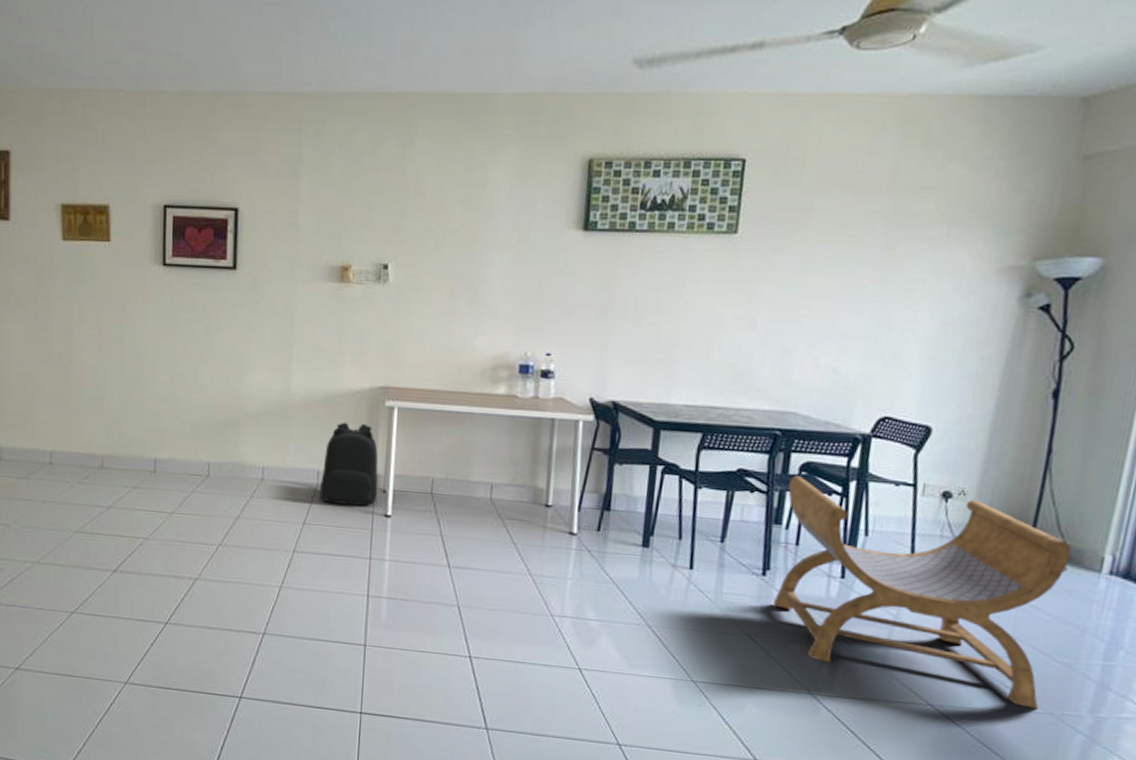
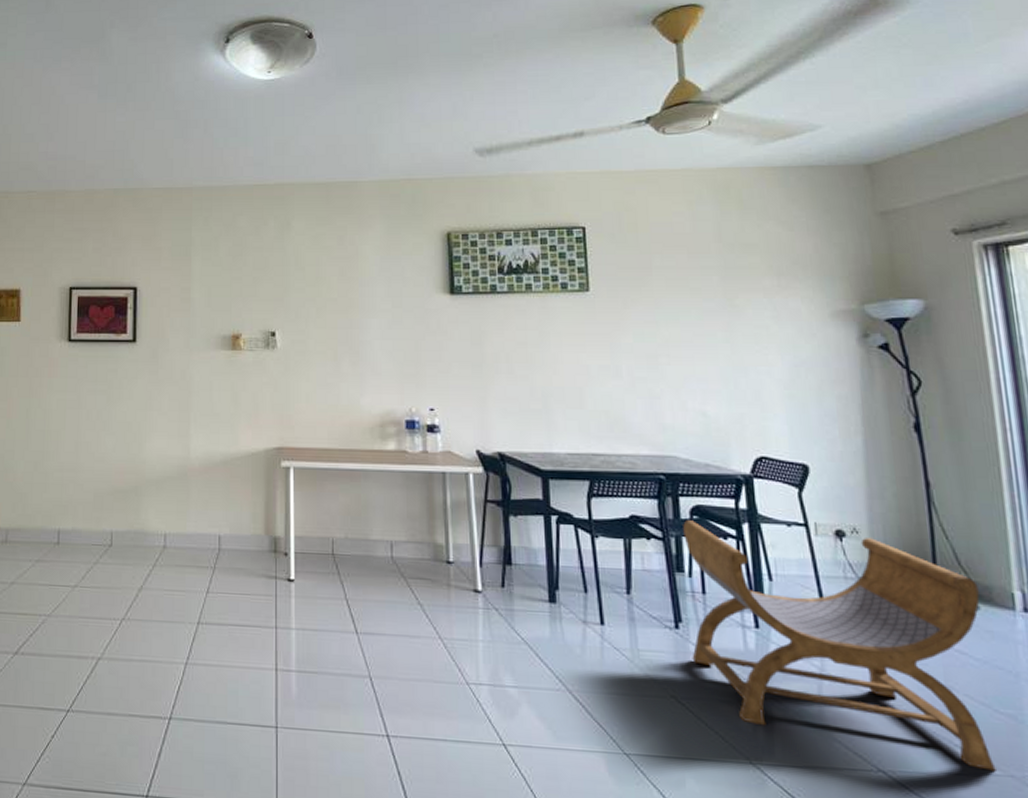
backpack: present [320,422,379,506] -> none [222,484,280,571]

